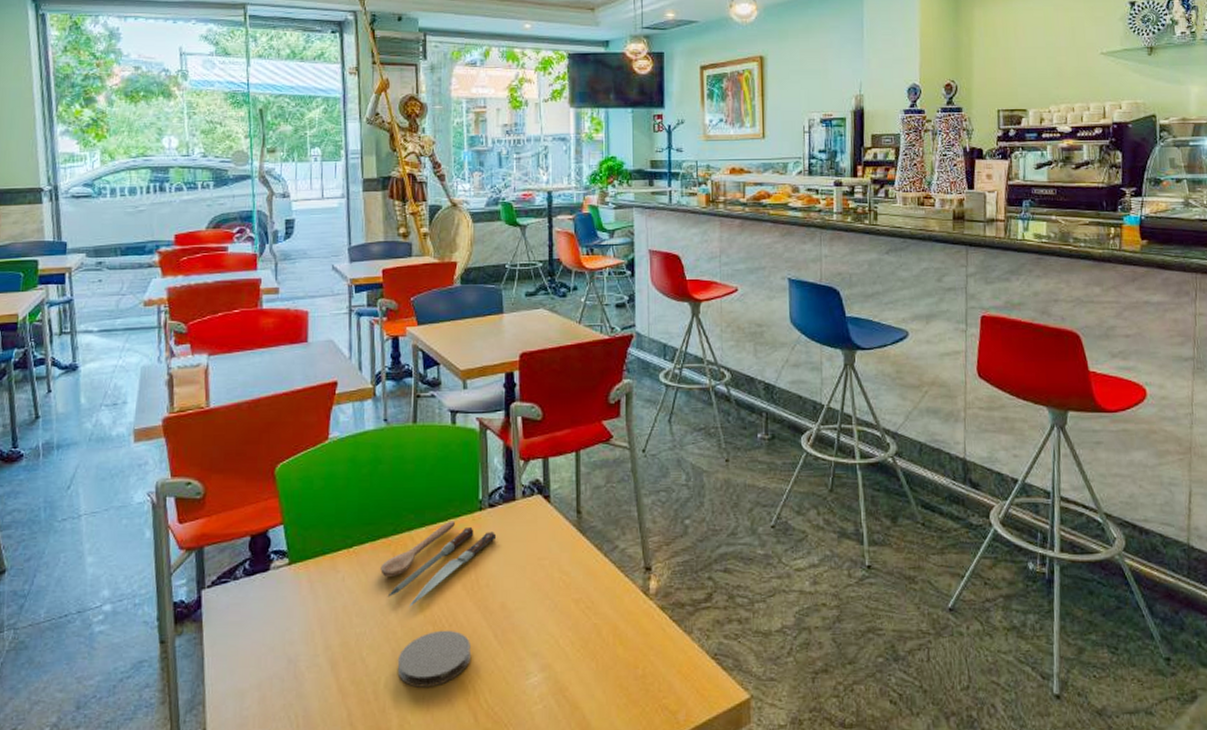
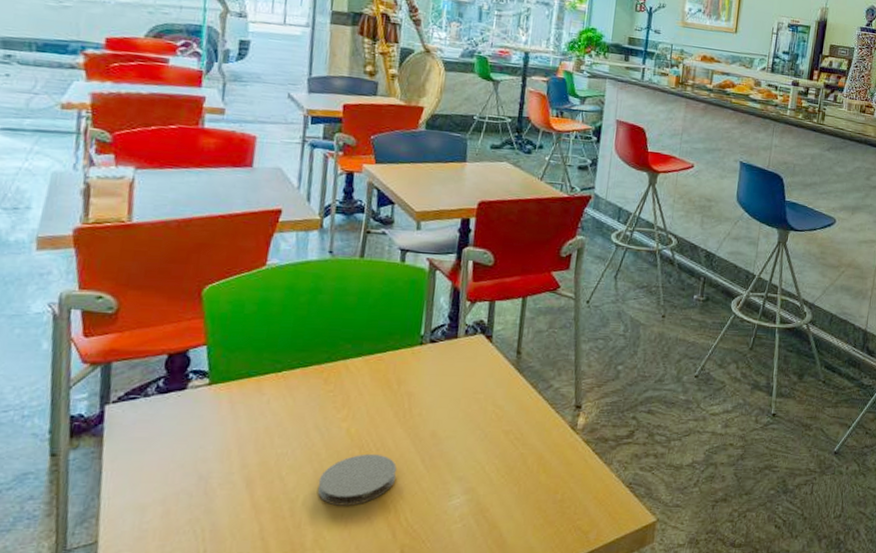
spoon: present [380,521,497,608] -> none [309,353,435,432]

